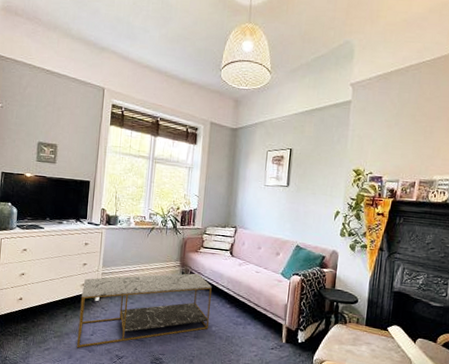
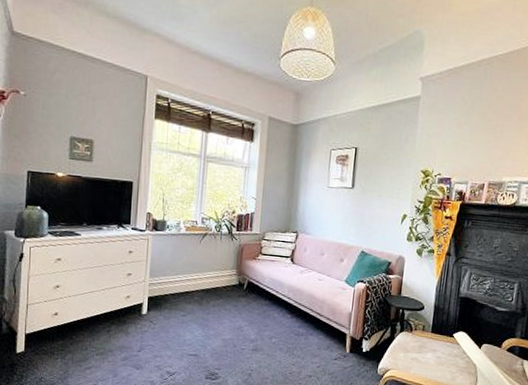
coffee table: present [77,273,212,348] -> none [123,282,271,366]

